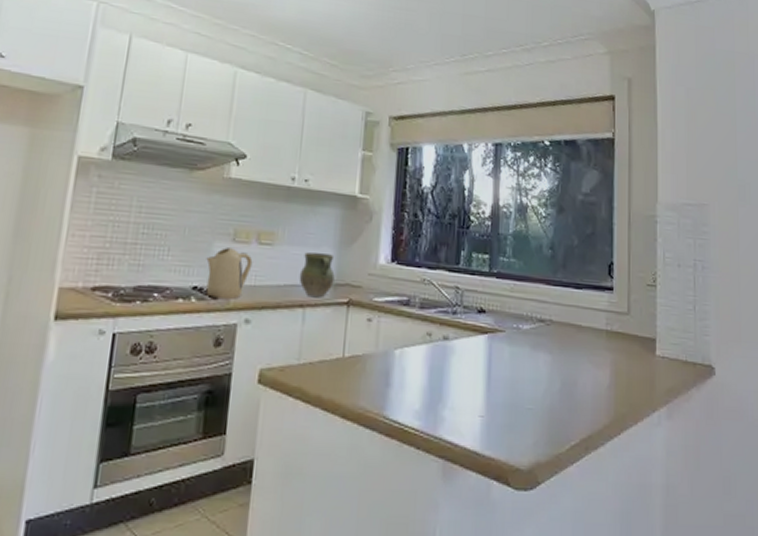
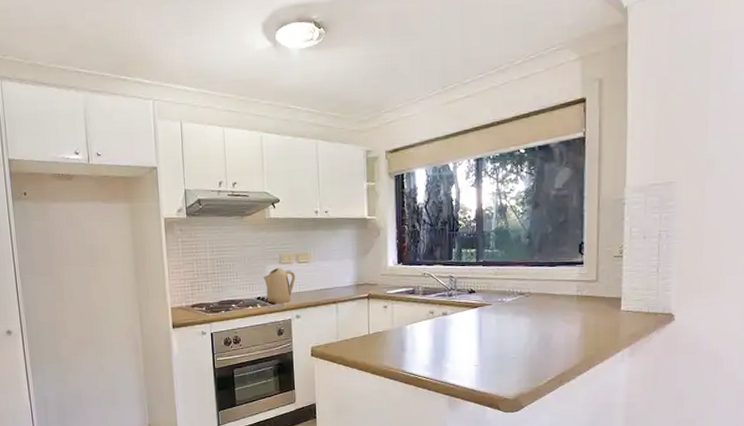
ceramic jug: present [299,252,335,298] -> none [330,264,356,296]

